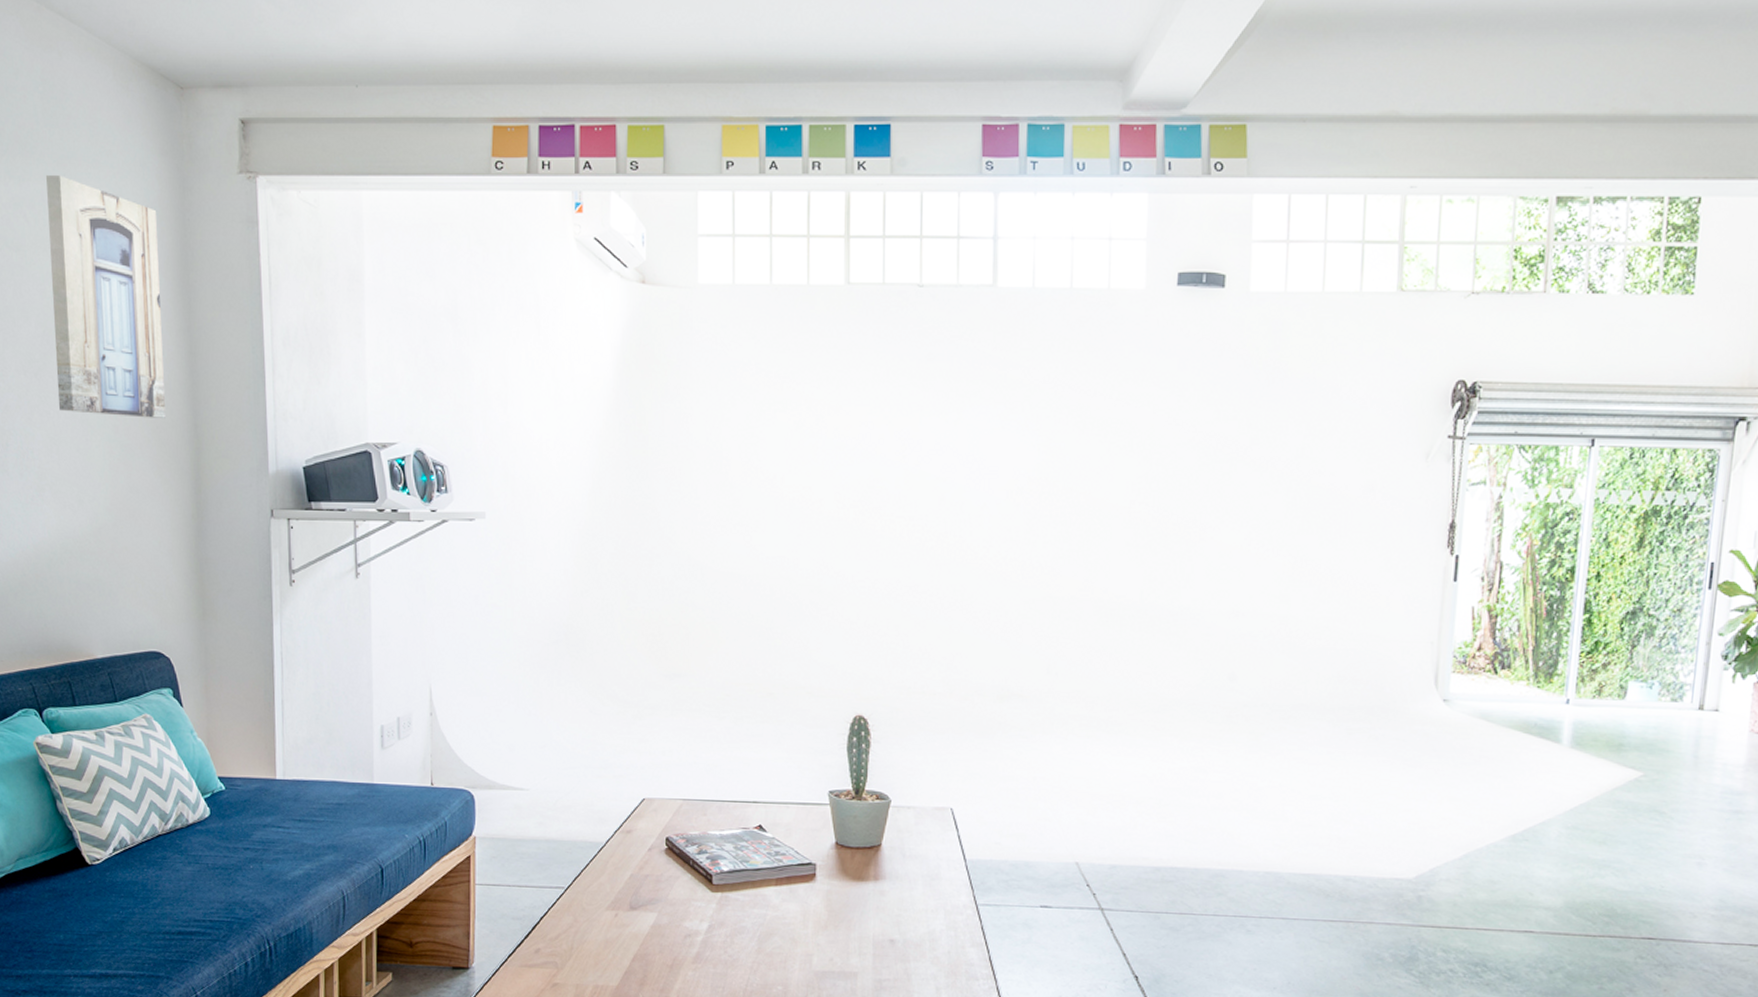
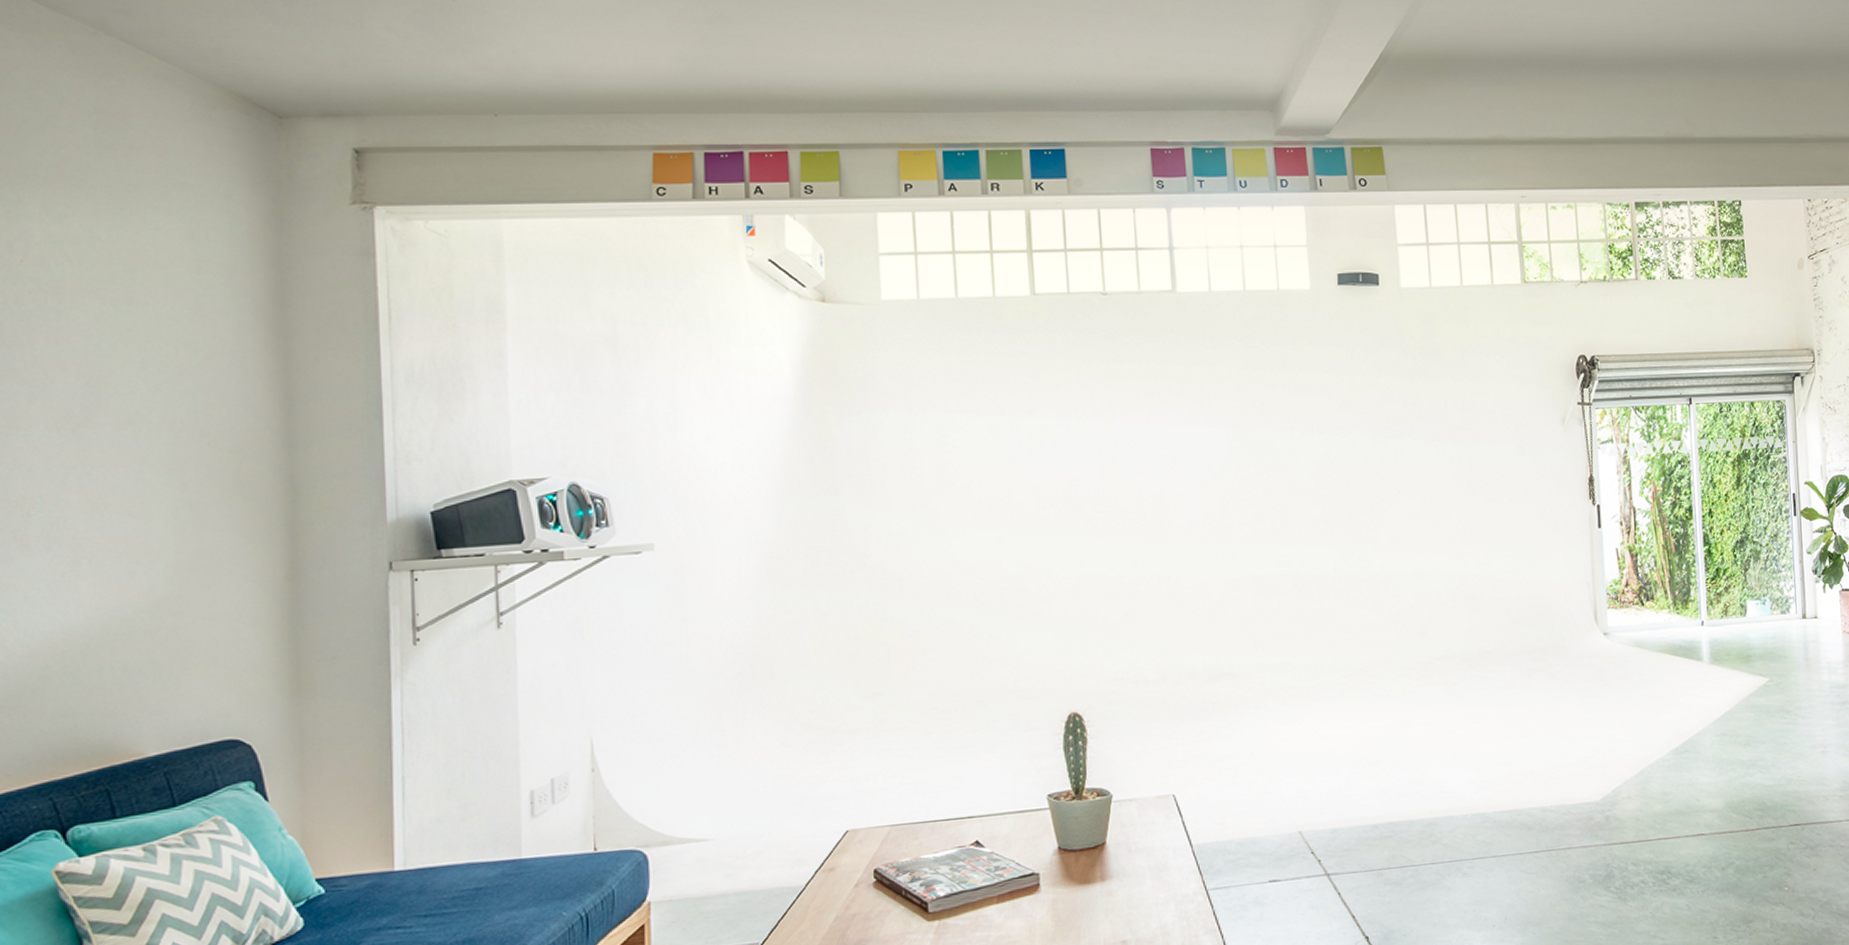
wall art: present [46,175,166,418] -> none [98,210,252,472]

